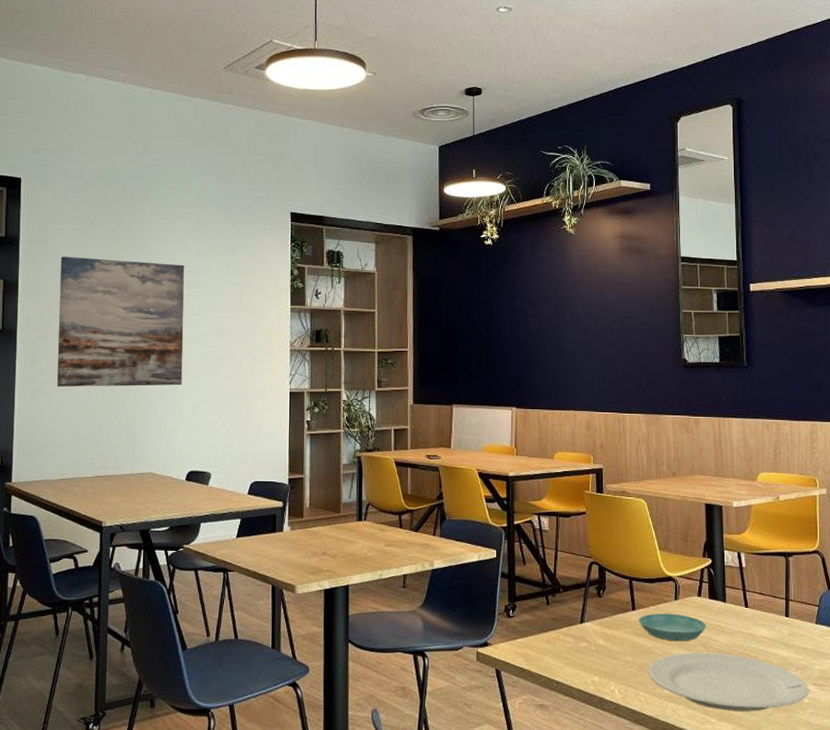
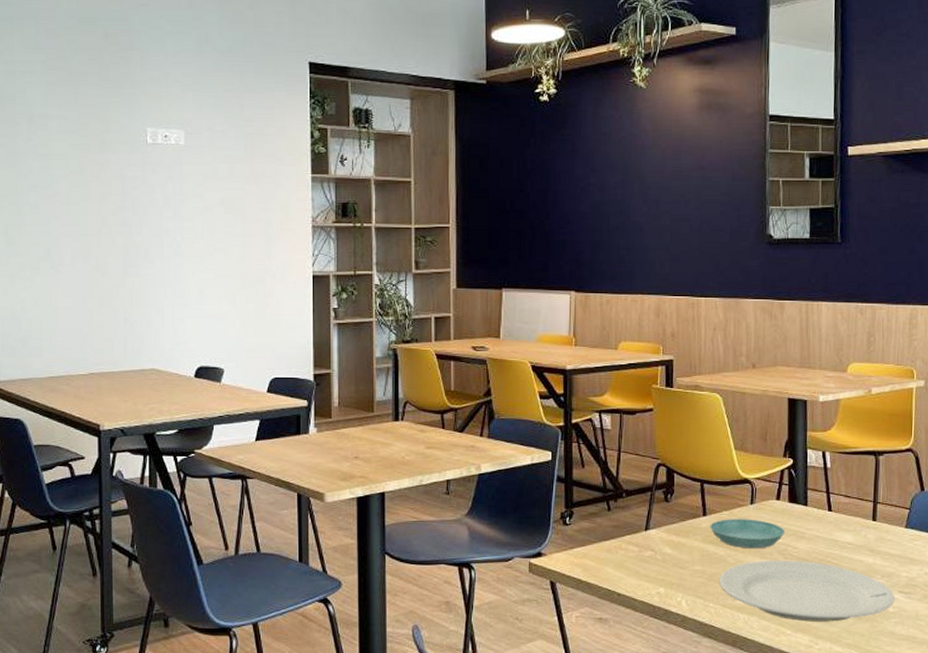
wall art: present [56,256,184,387] -> none [34,116,186,271]

